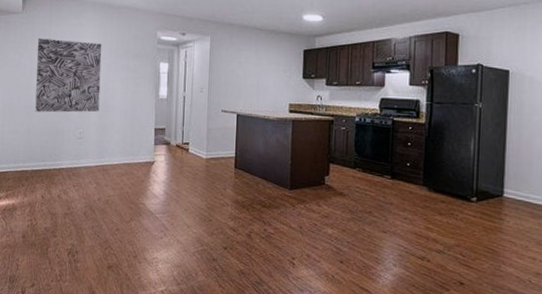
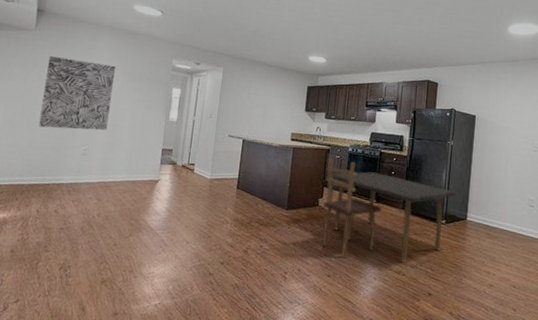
dining table: none [330,128,489,247] -> present [321,157,457,263]

